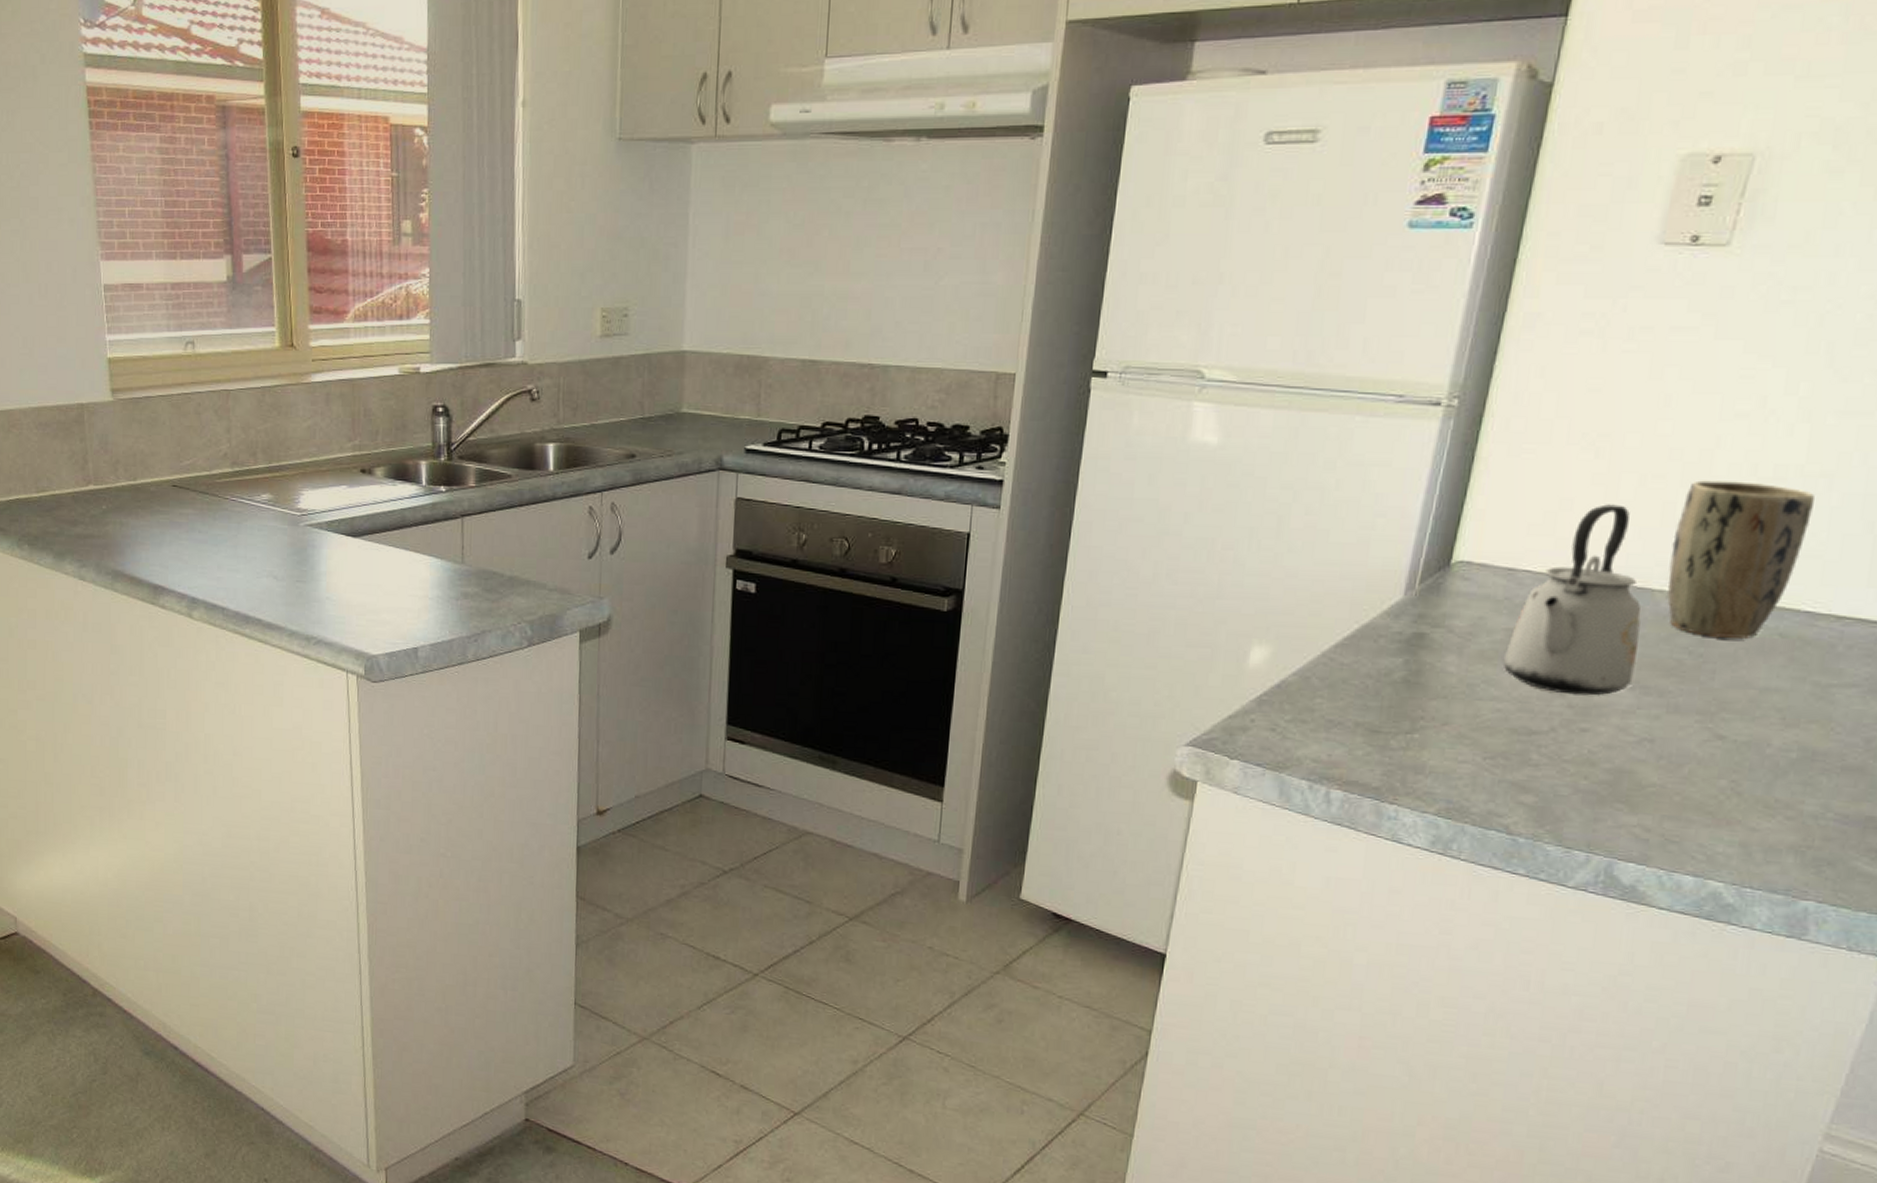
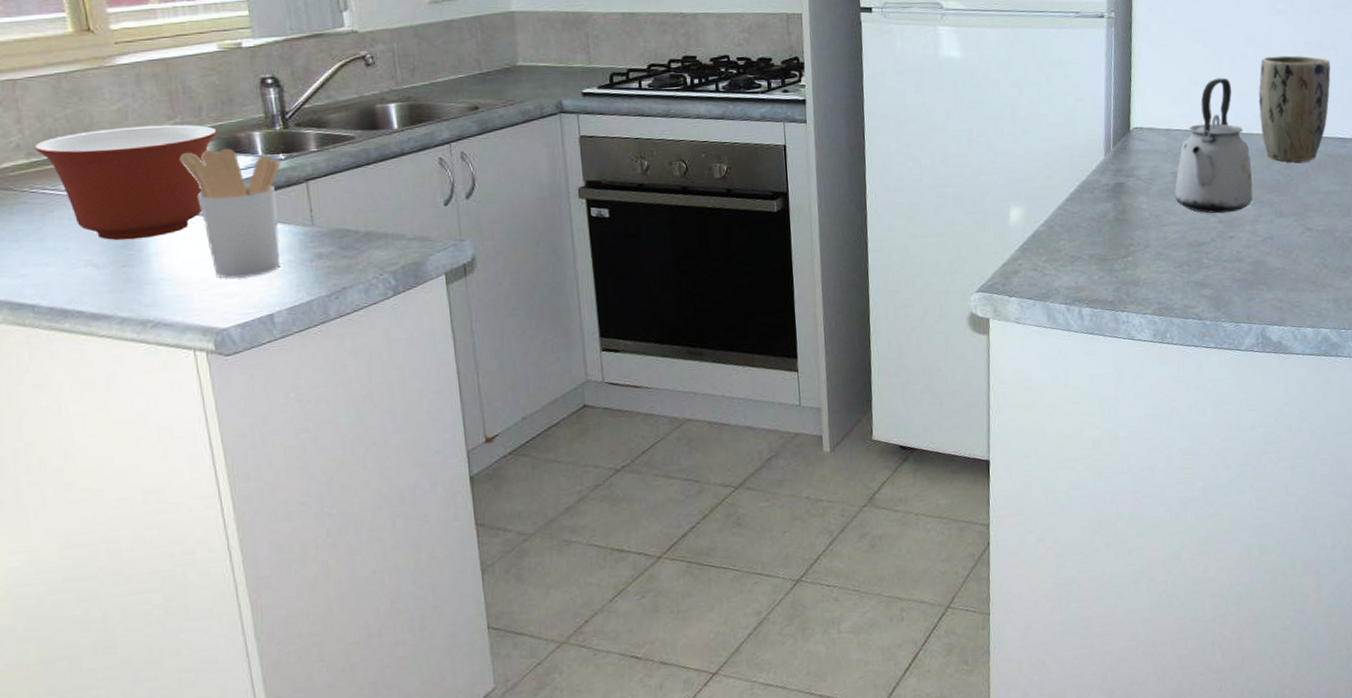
mixing bowl: none [238,445,389,557] -> present [34,124,217,240]
utensil holder: none [355,474,442,608] -> present [180,148,281,279]

